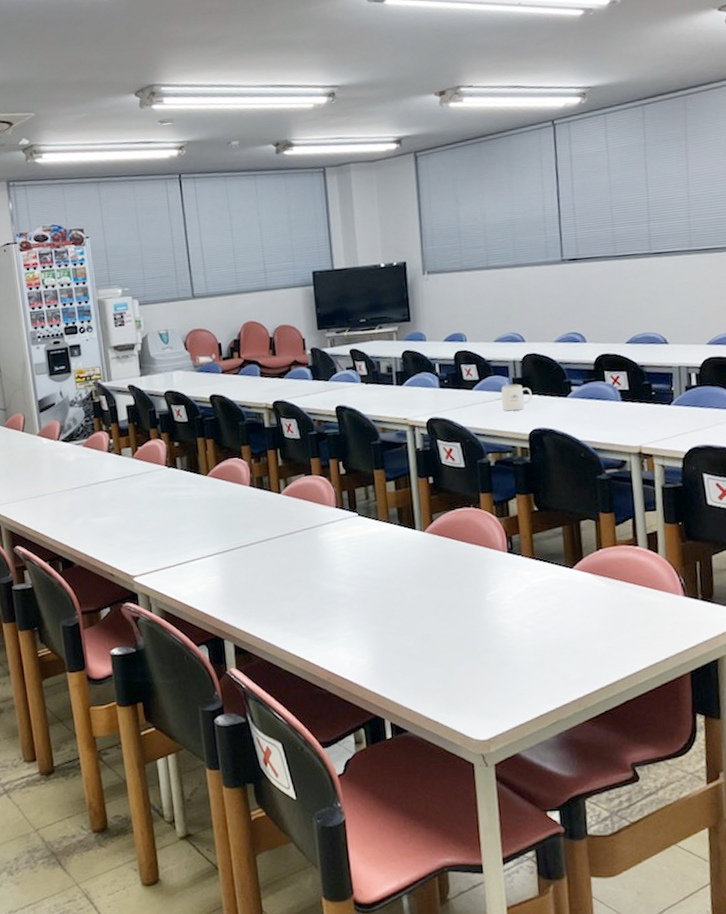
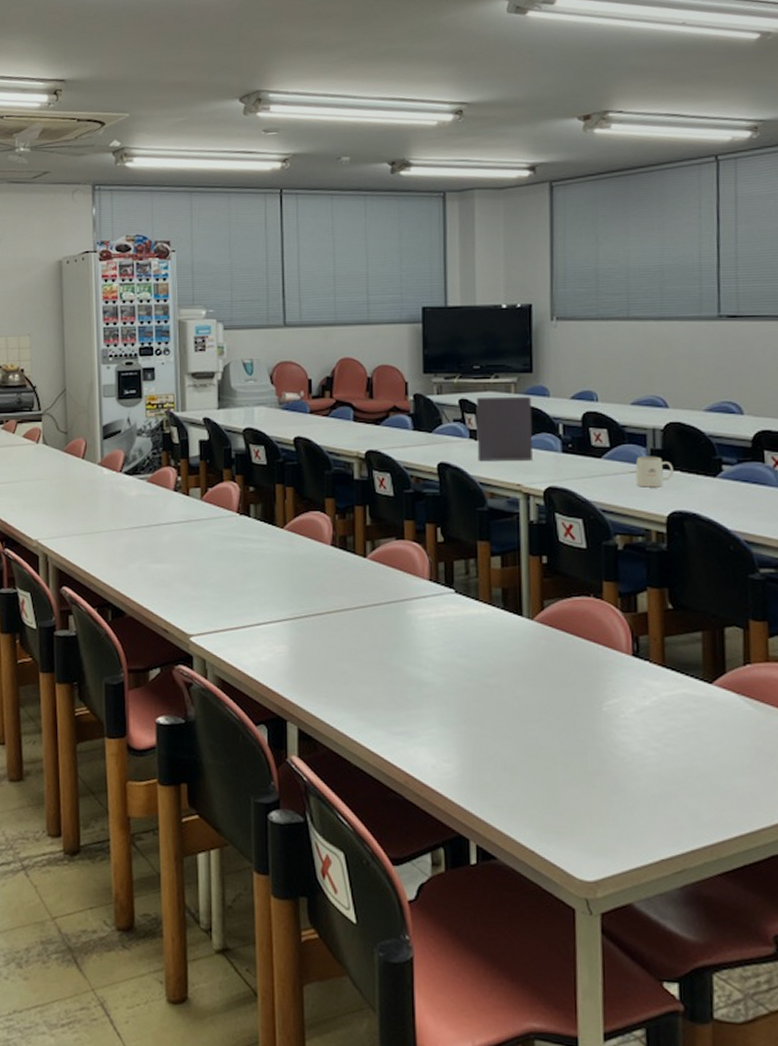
binder: none [364,342,415,401] -> present [476,396,533,460]

